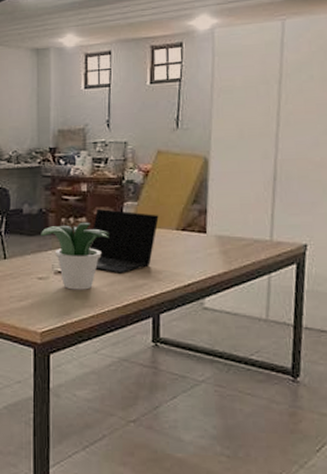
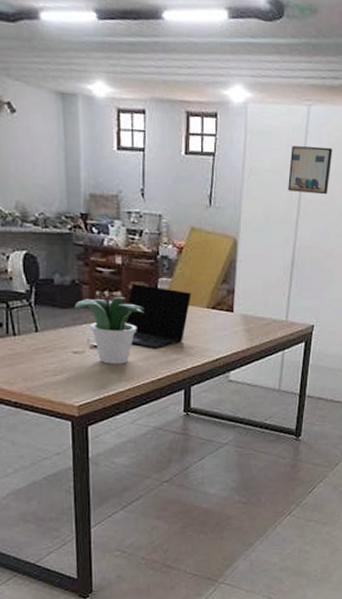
wall art: none [263,56,316,105] -> present [288,145,333,195]

